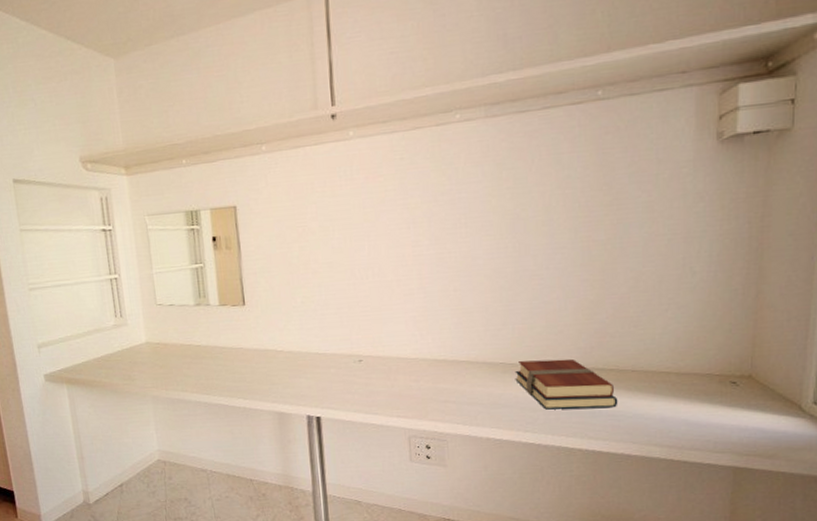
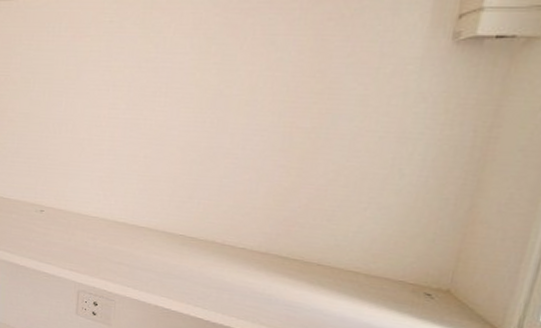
books: present [515,358,618,410] -> none [192,236,298,298]

